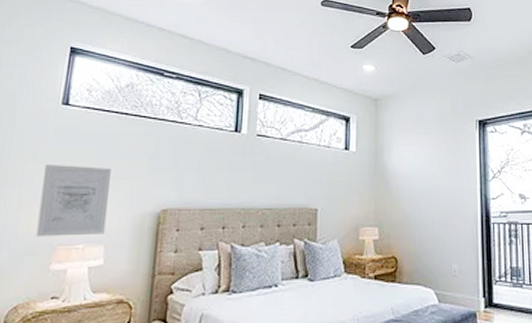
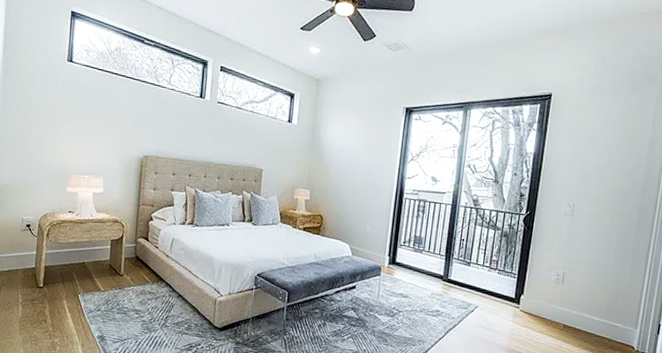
wall art: present [35,165,111,237] -> none [55,110,106,170]

